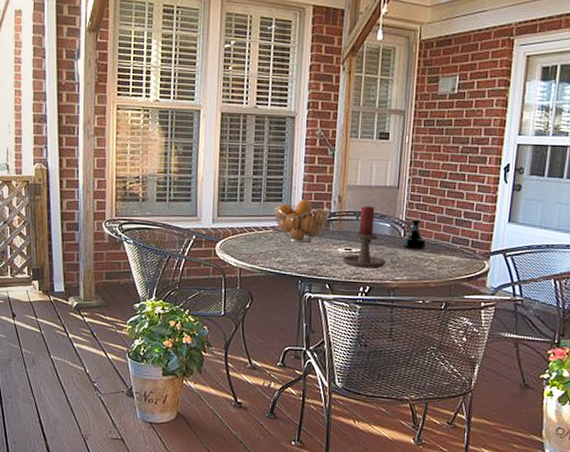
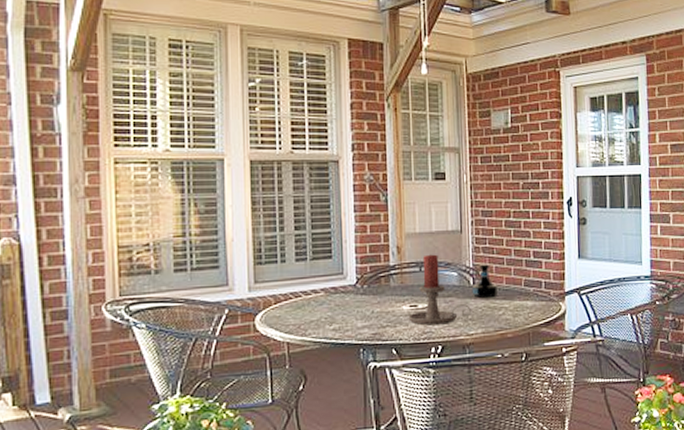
fruit basket: present [274,198,330,243] -> none [323,252,389,304]

